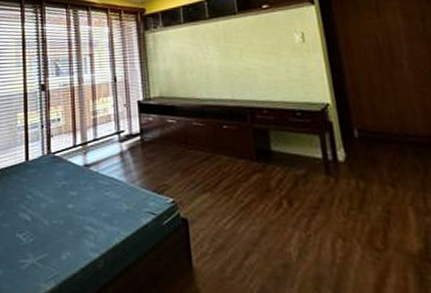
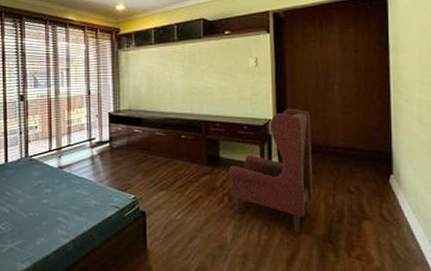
armchair: none [283,89,398,249] -> present [228,108,314,234]

